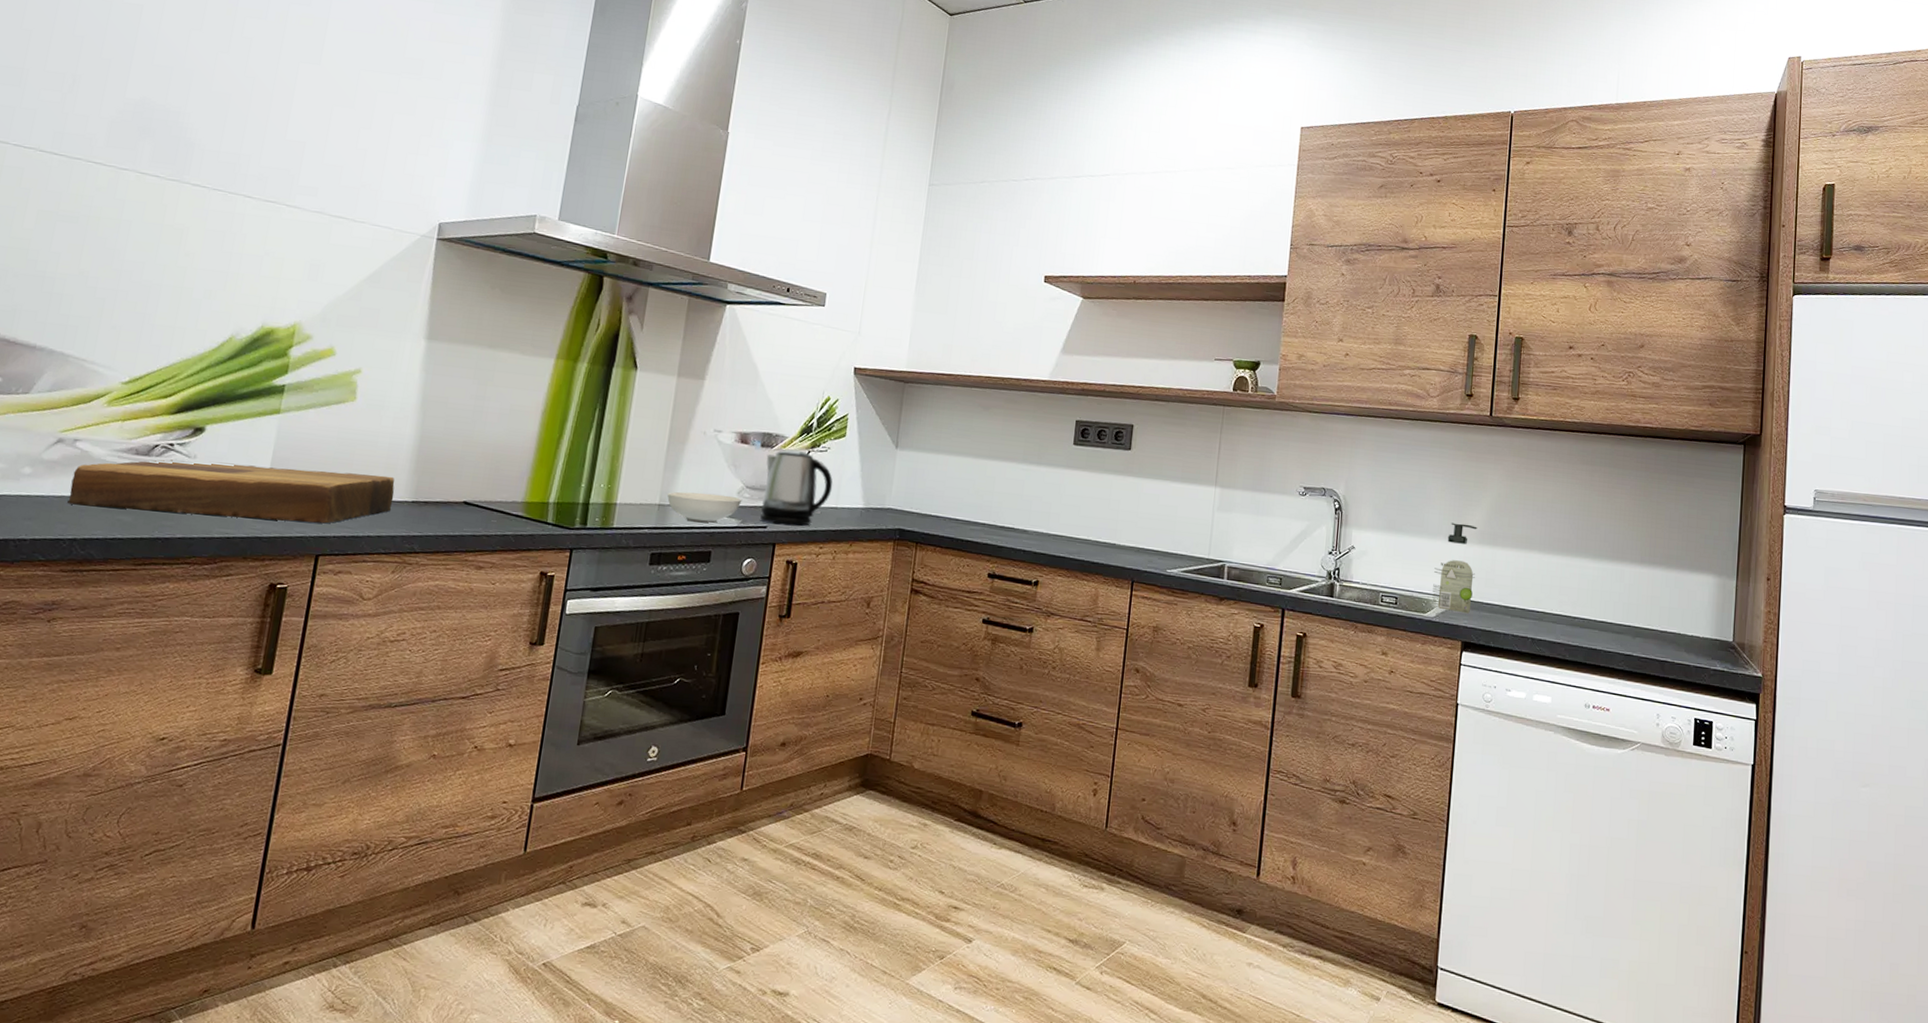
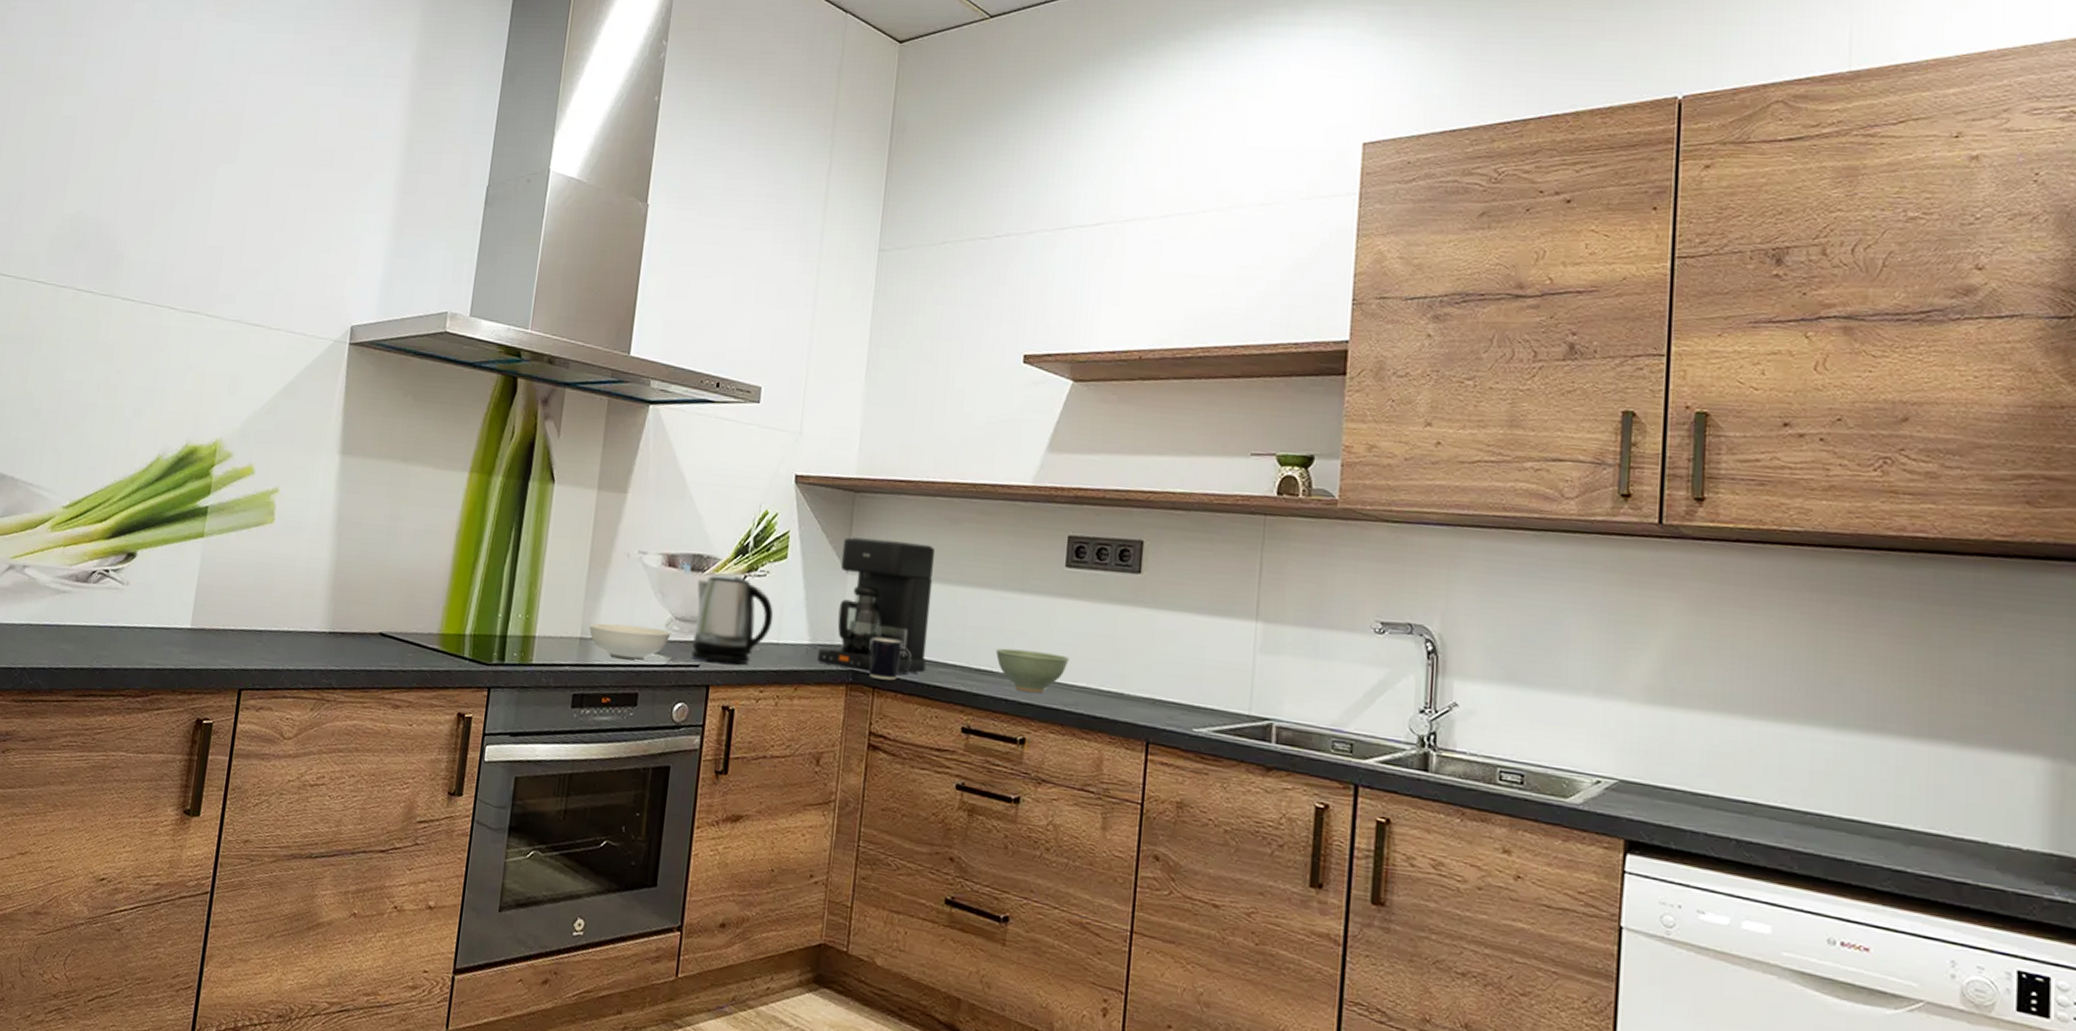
cutting board: present [67,460,395,524] -> none [18,586,312,656]
coffee maker: none [870,419,970,531] -> present [817,537,935,674]
mug: none [913,501,949,537] -> present [869,637,912,681]
bowl: none [1016,509,1075,546] -> present [995,648,1070,694]
soap dispenser: present [1432,522,1477,614] -> none [1576,672,1644,802]

